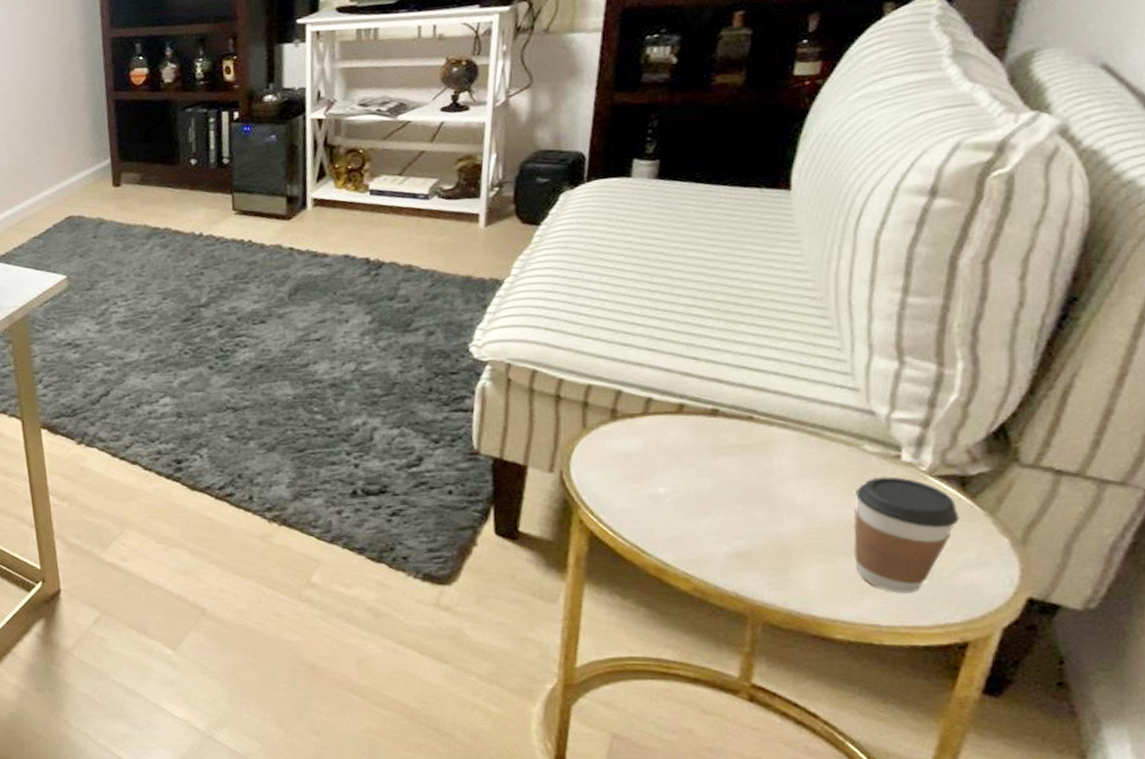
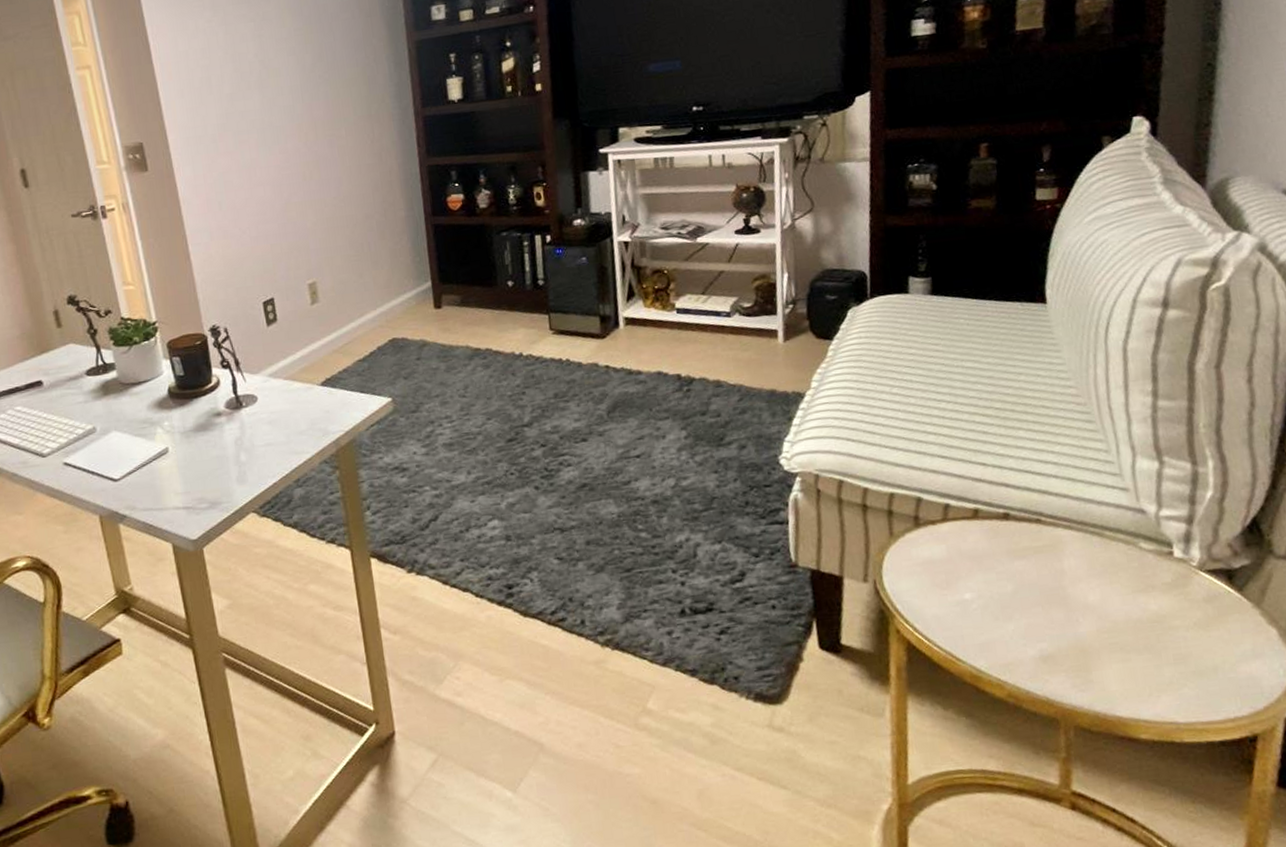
coffee cup: present [853,476,959,594] -> none [1139,572,1232,689]

